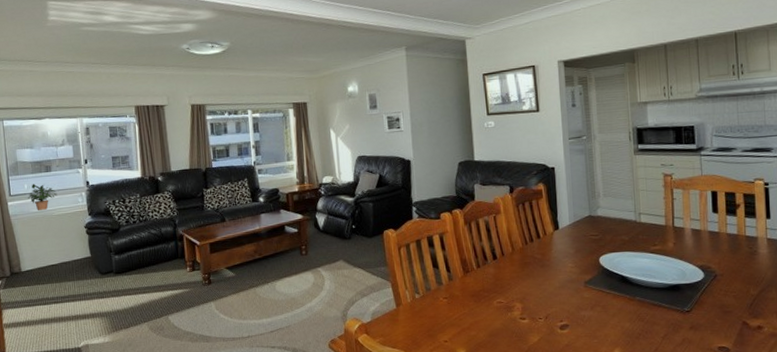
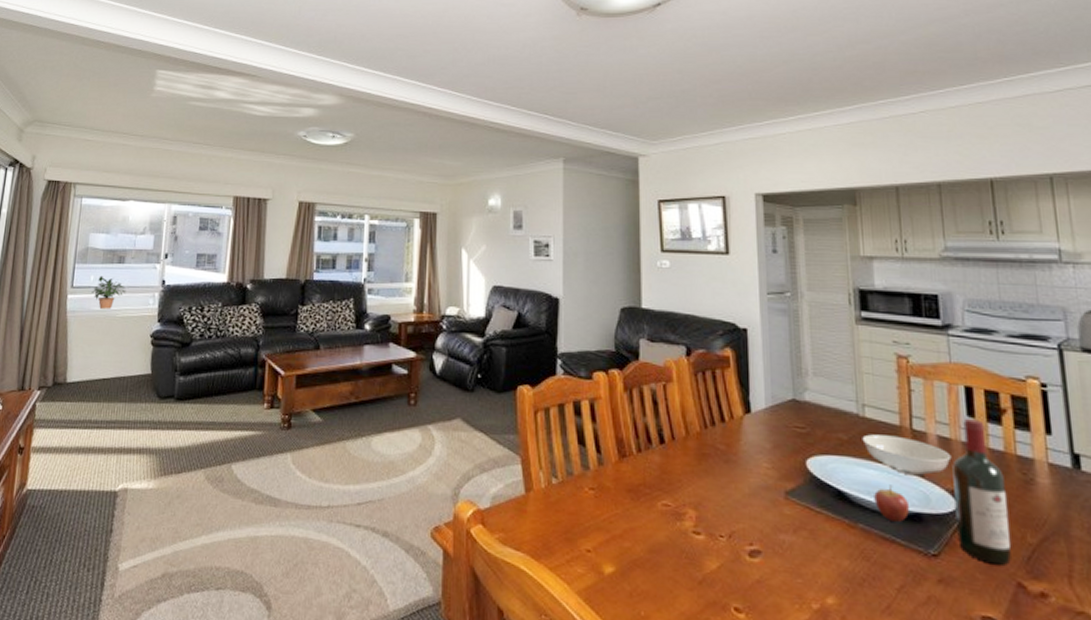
bowl: none [639,233,701,259] -> present [862,434,952,476]
fruit: none [647,267,672,292] -> present [874,485,910,522]
wine bottle: none [701,214,739,312] -> present [952,418,1011,565]

